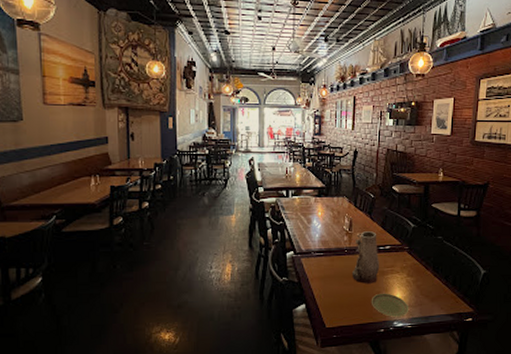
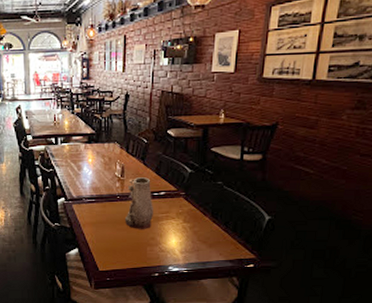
plate: present [371,293,410,317] -> none [145,238,186,262]

